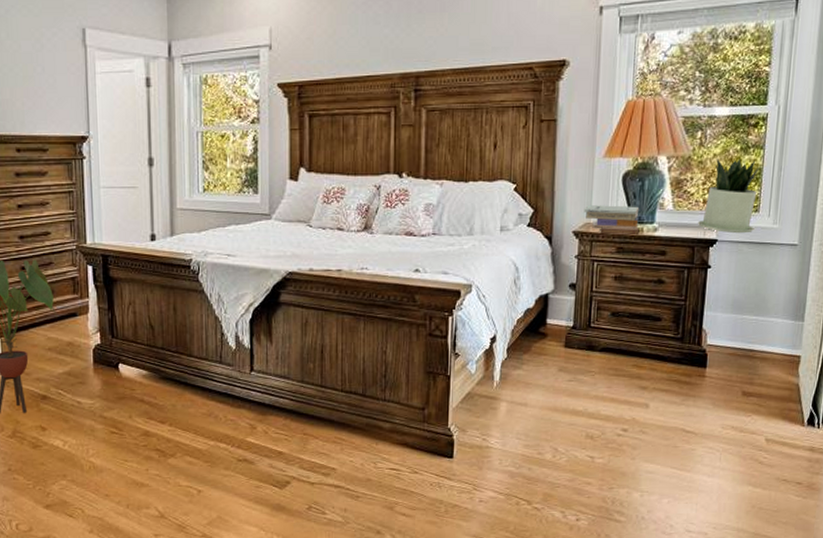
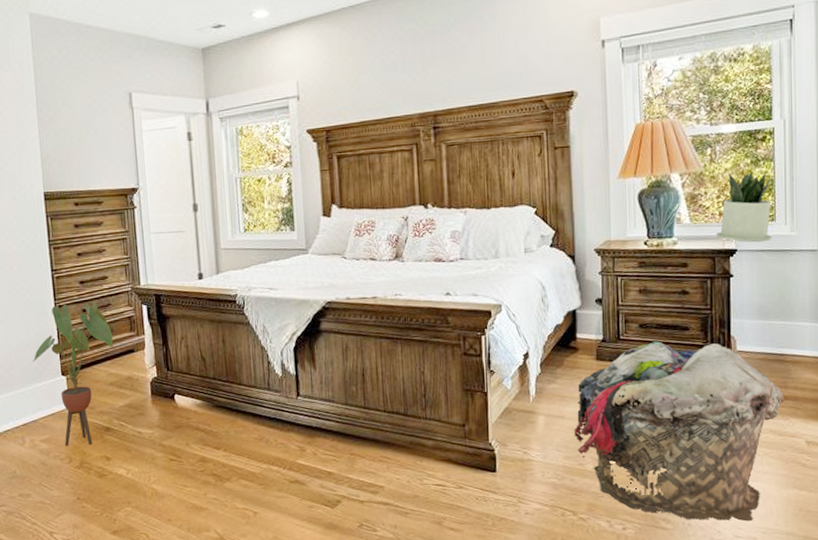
laundry basket: none [535,331,748,517] -> present [574,341,783,521]
books: present [583,205,640,236] -> none [603,222,659,251]

